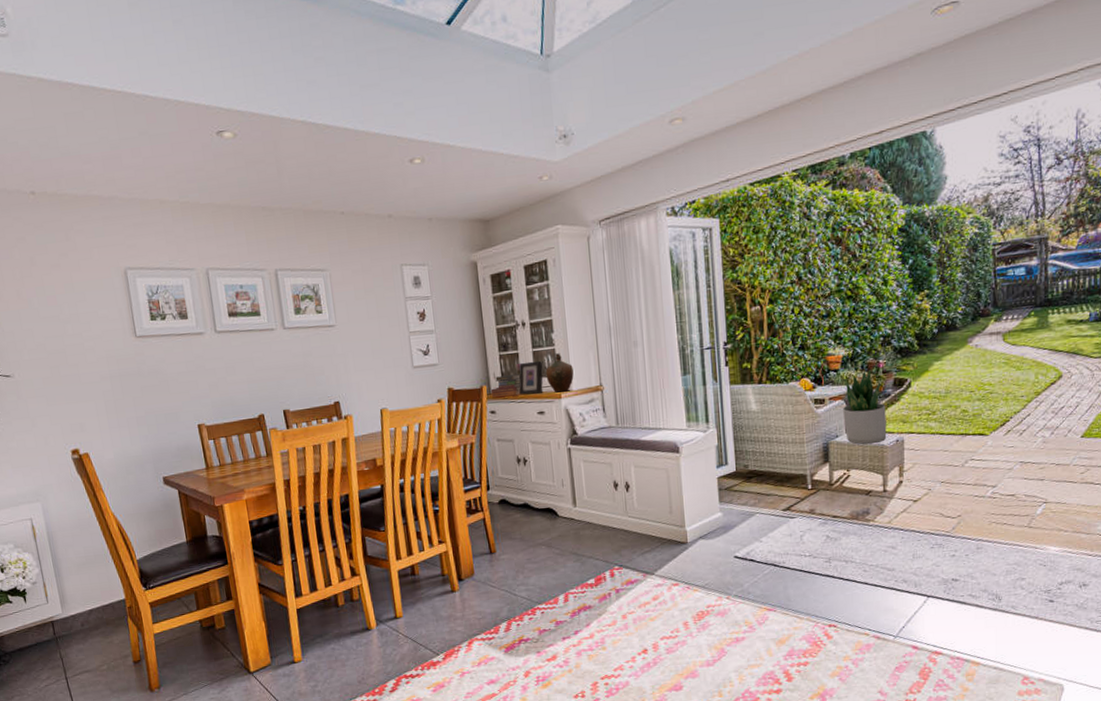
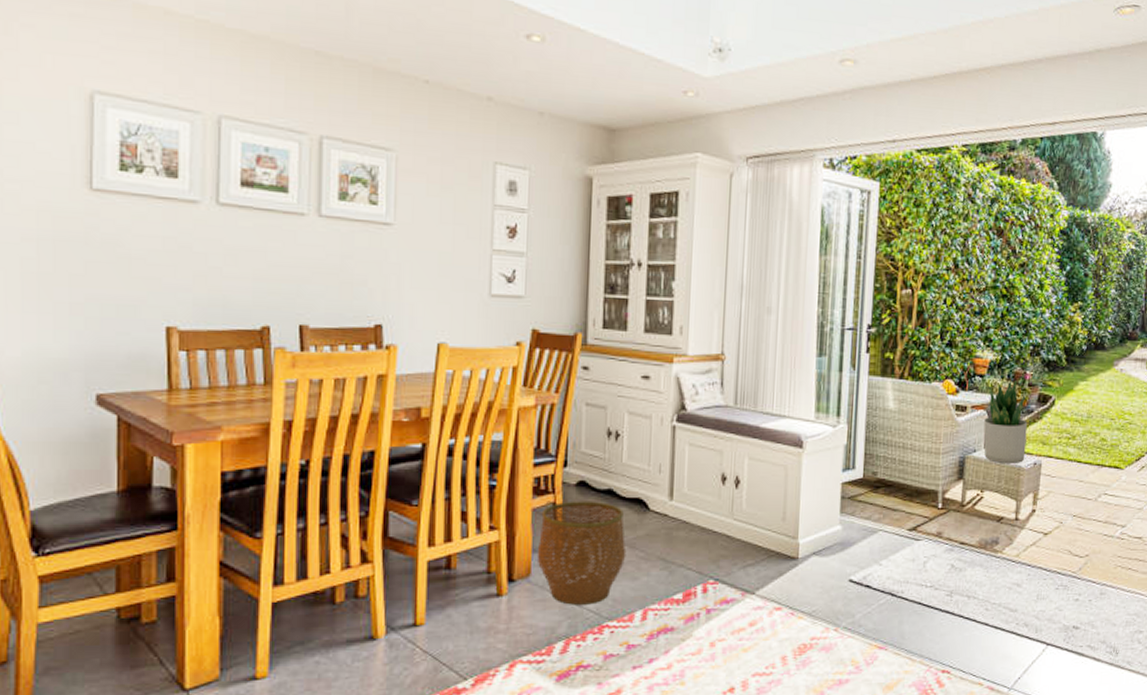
basket: none [475,514,546,595] -> present [537,501,627,605]
books: present [490,374,521,398] -> none [586,324,627,352]
picture frame: present [518,361,543,395] -> none [623,312,656,354]
ceramic jug: present [545,353,574,393] -> none [658,307,692,356]

